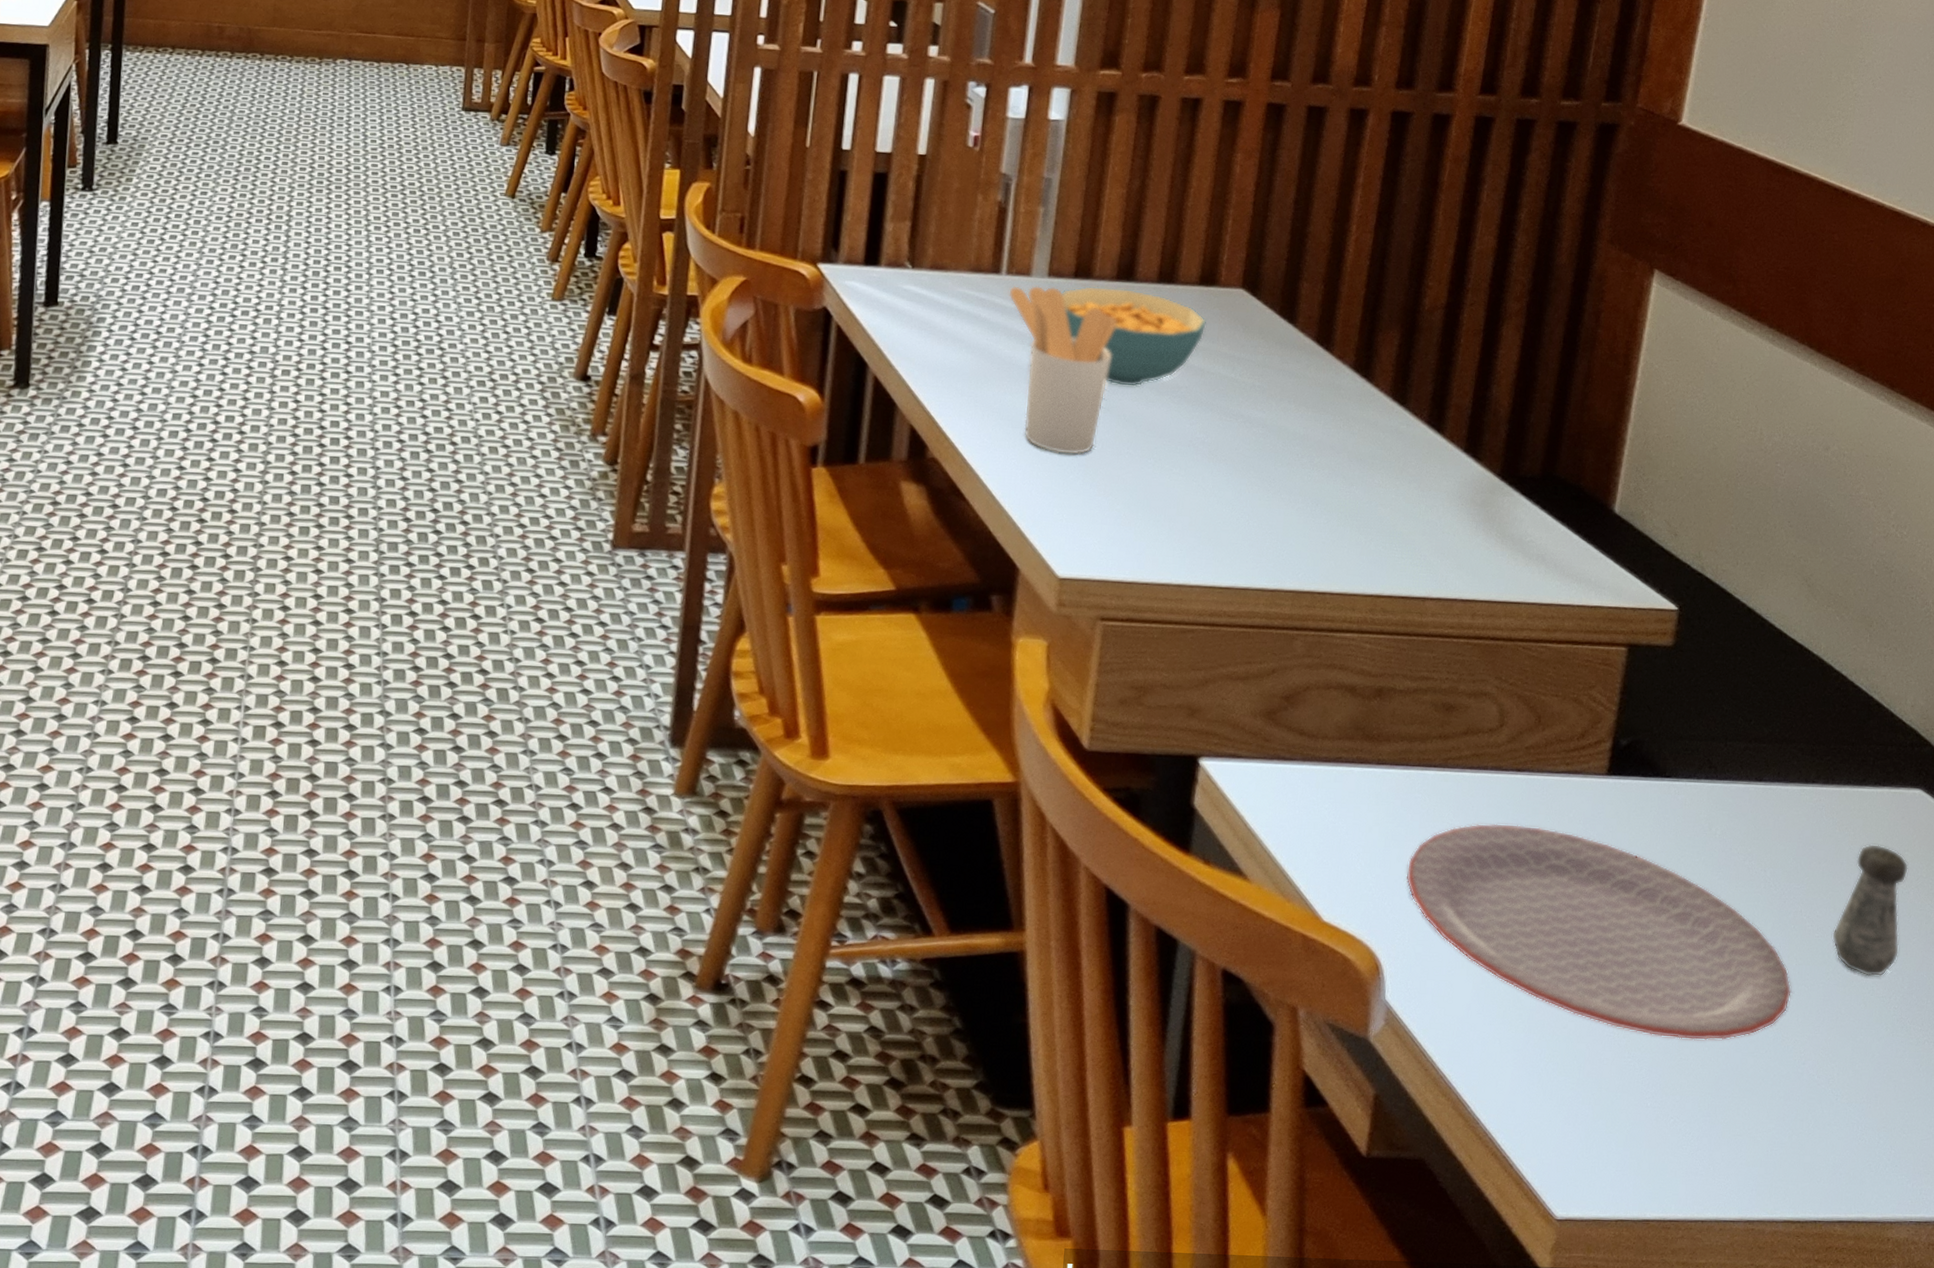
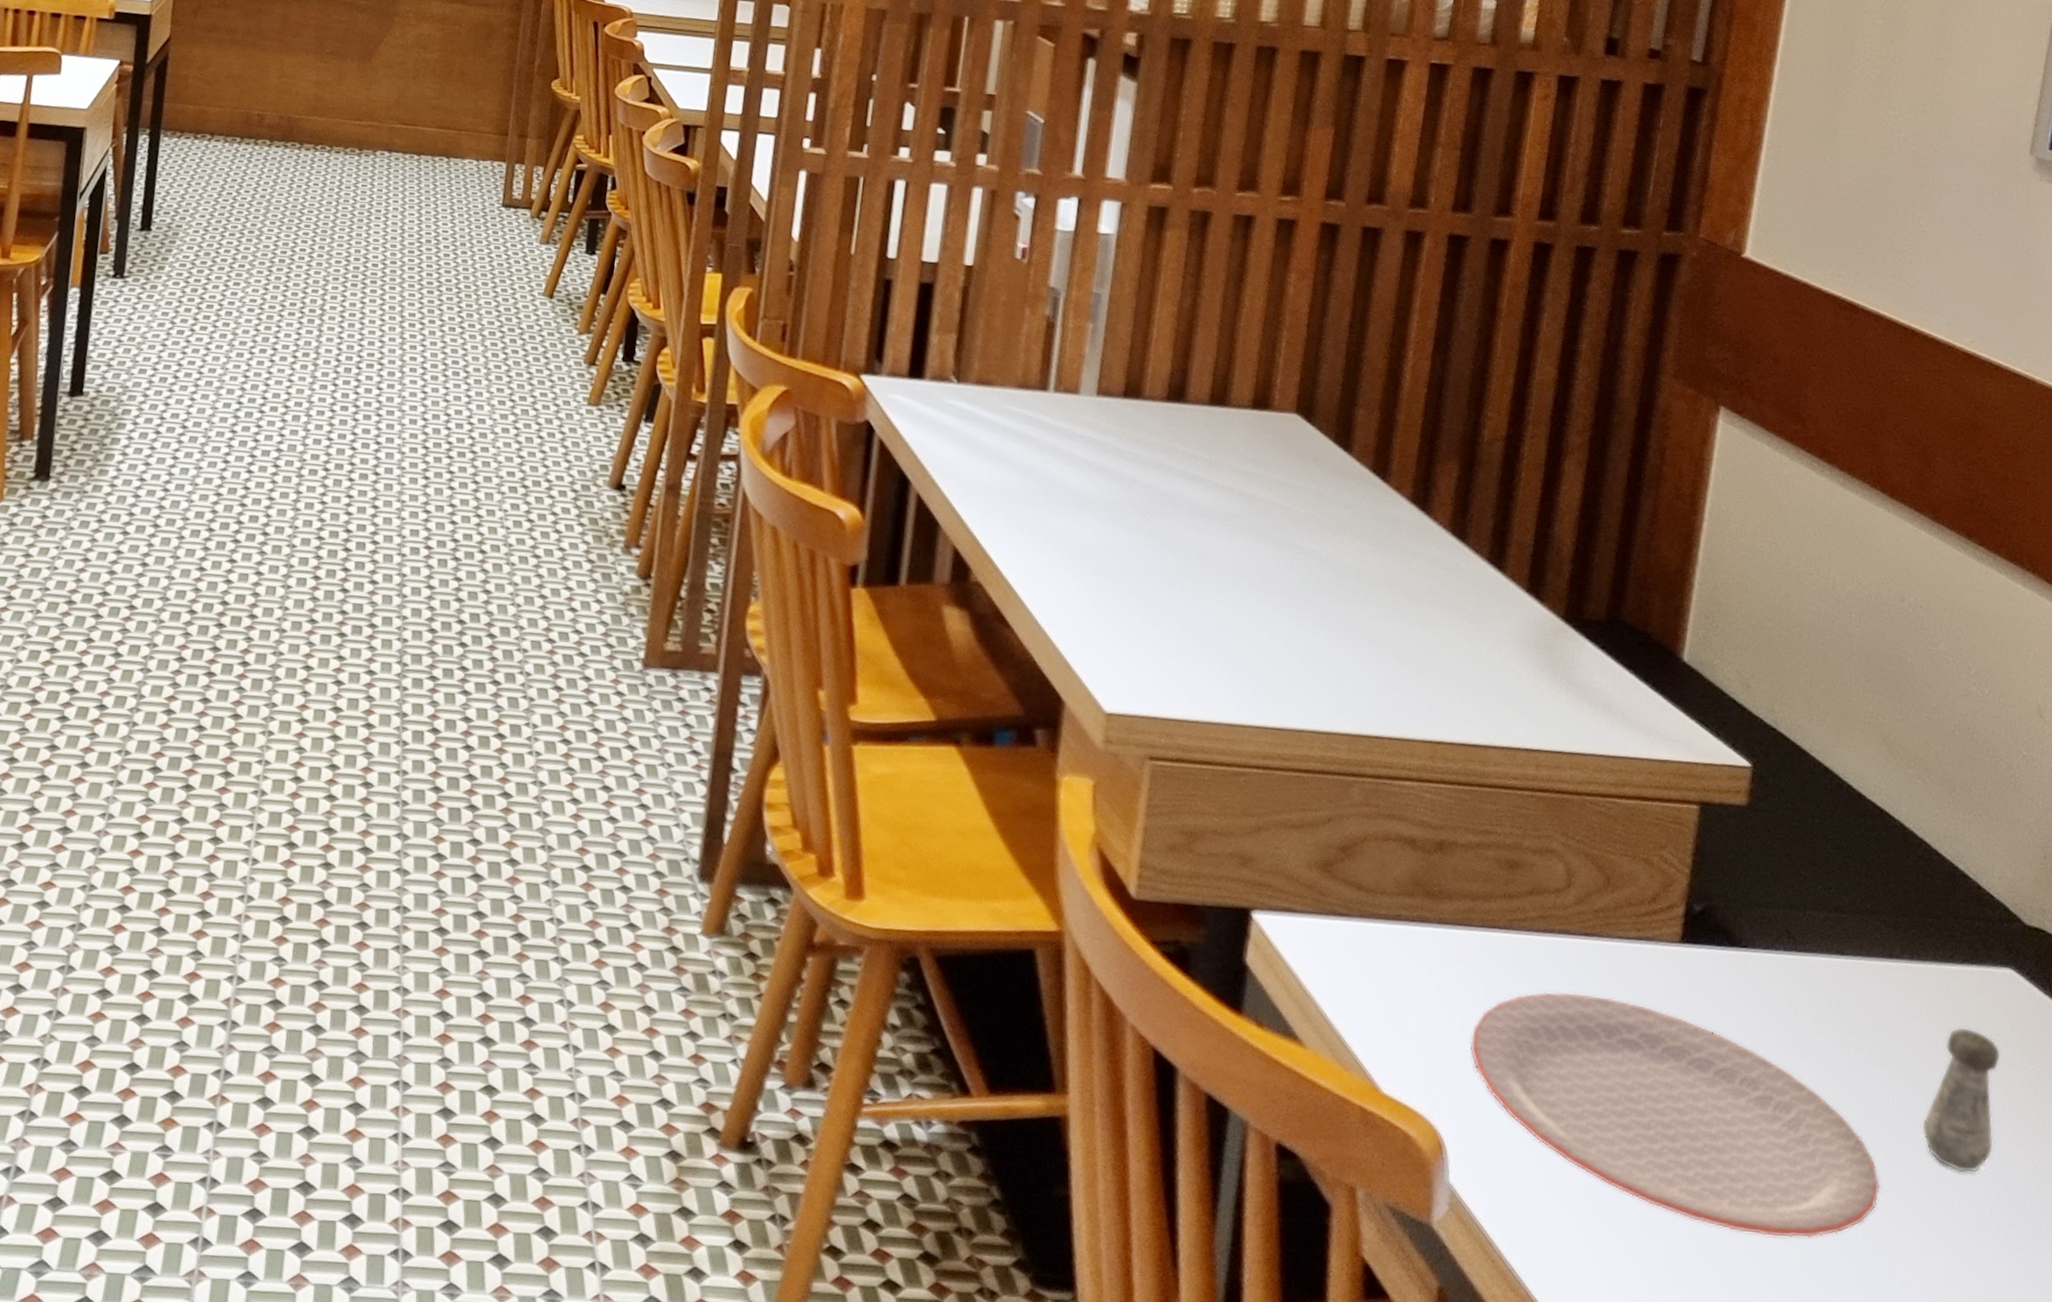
utensil holder: present [1009,285,1117,455] -> none [1056,404,1167,584]
cereal bowl: present [1061,285,1207,388] -> none [1110,406,1260,514]

